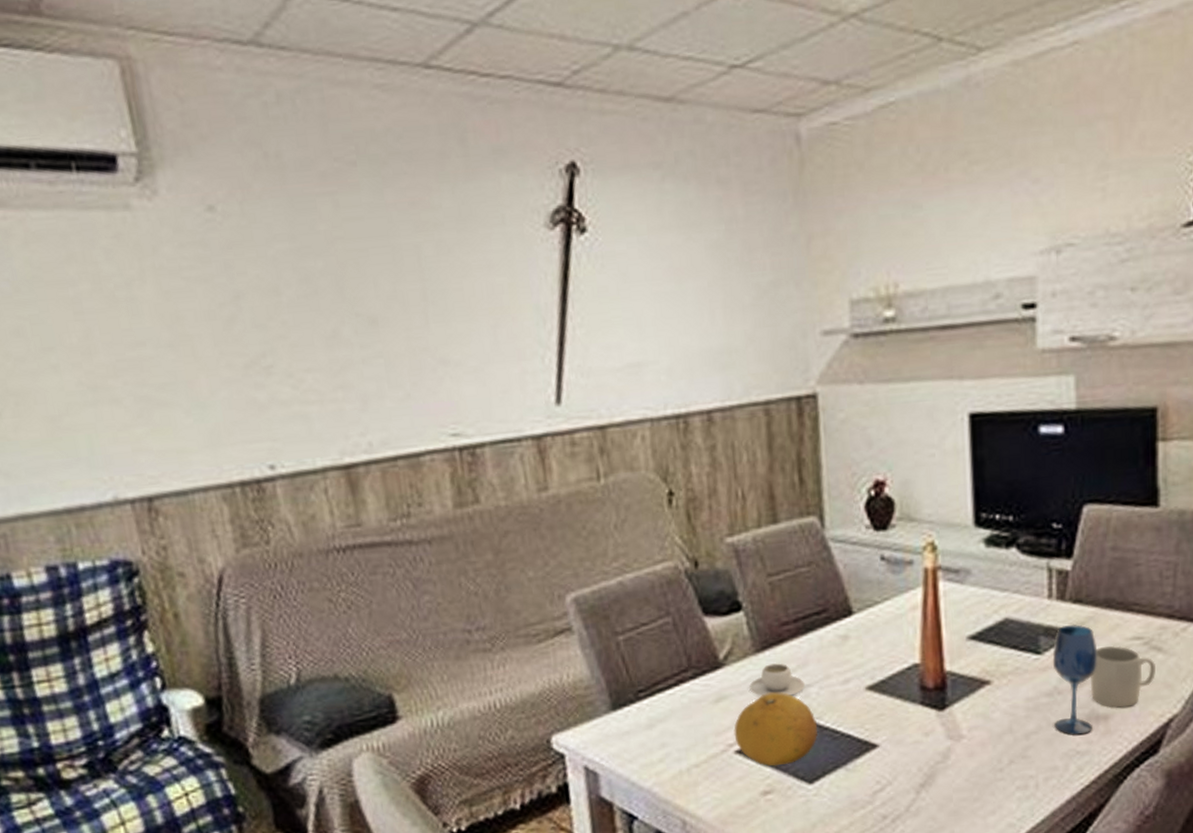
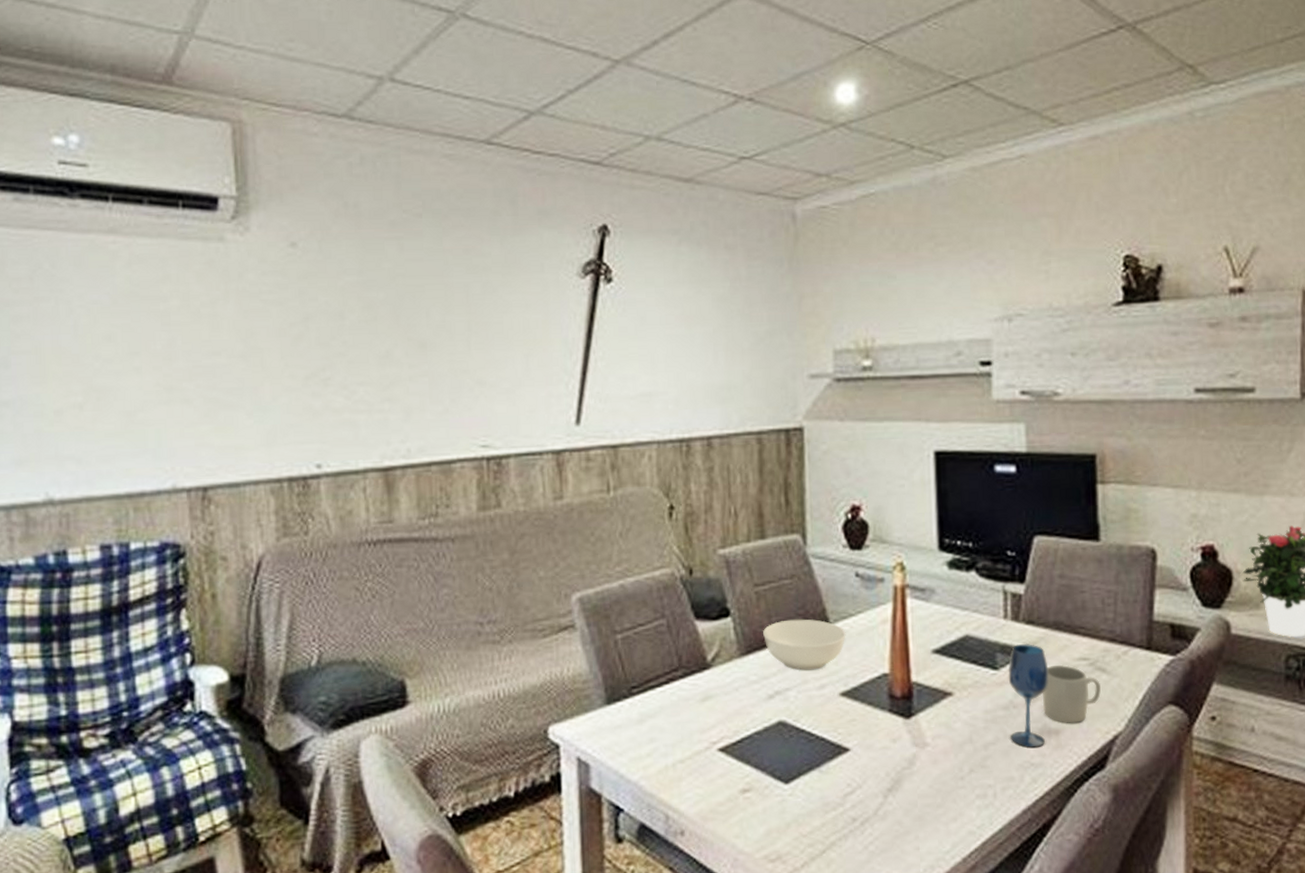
fruit: present [734,692,818,767] -> none [717,694,794,765]
teacup: present [749,663,805,696] -> none [734,667,784,698]
bowl: none [778,609,872,665] -> present [762,619,846,671]

